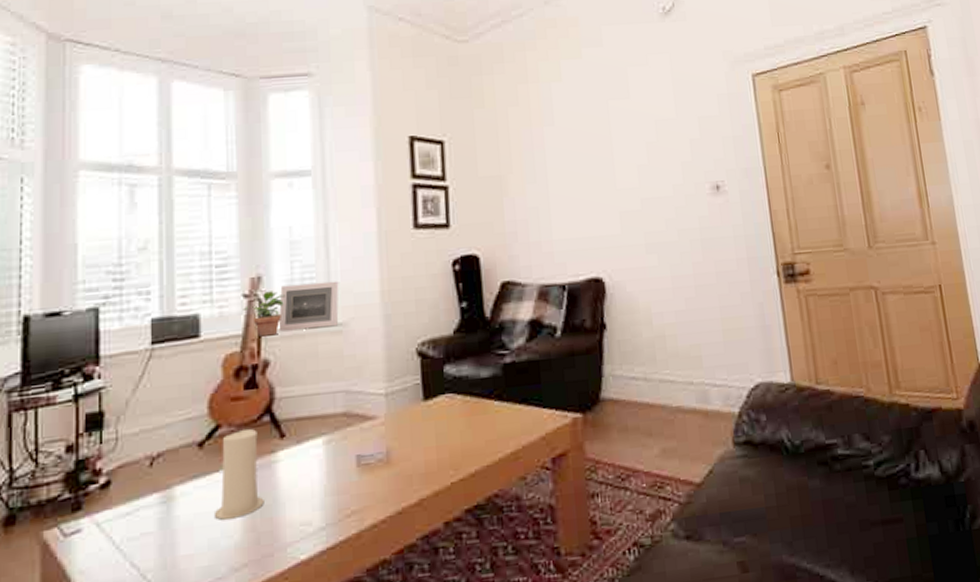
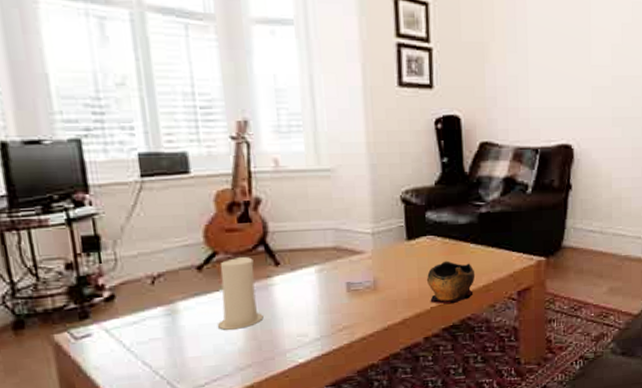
potted plant: present [243,291,285,337] -> none [231,135,273,177]
picture frame: present [278,281,339,332] -> none [267,130,327,173]
decorative bowl: none [445,423,502,478] -> present [426,260,476,304]

